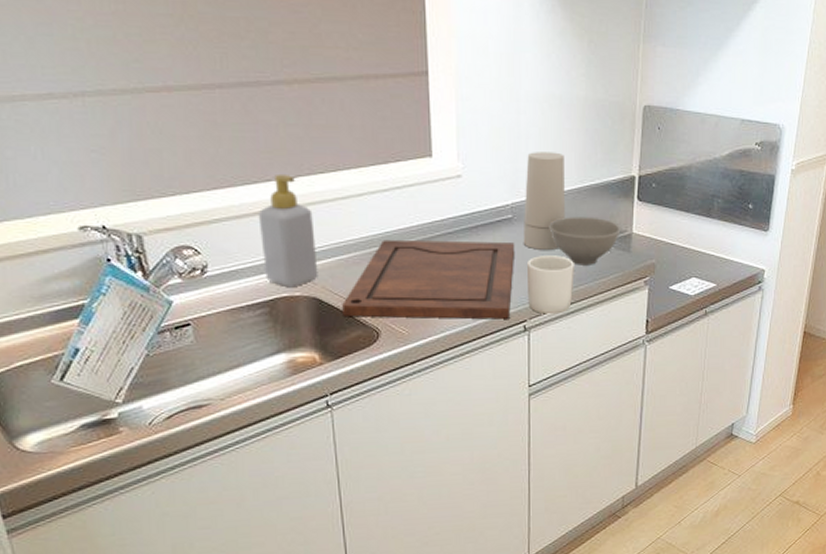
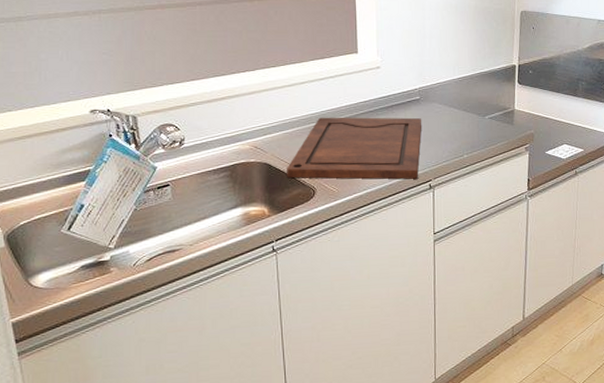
soap bottle: present [258,173,318,288] -> none [224,68,269,156]
canister: present [523,152,565,250] -> none [428,48,461,124]
mug: present [527,255,574,315] -> none [432,128,469,175]
bowl: present [549,217,621,265] -> none [448,97,505,136]

